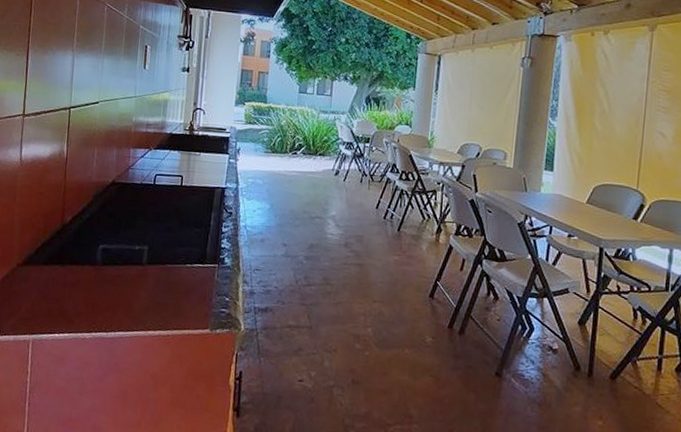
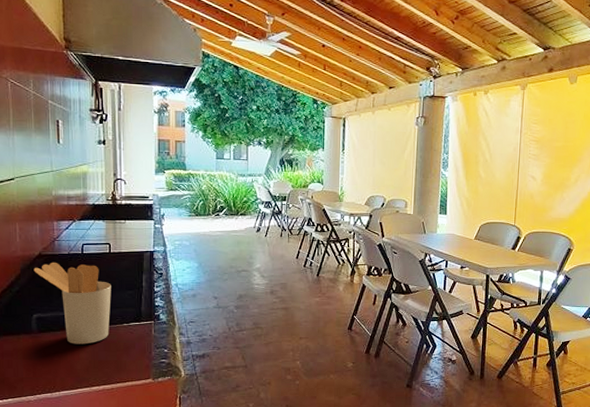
utensil holder: none [105,191,179,283] -> present [34,262,111,345]

